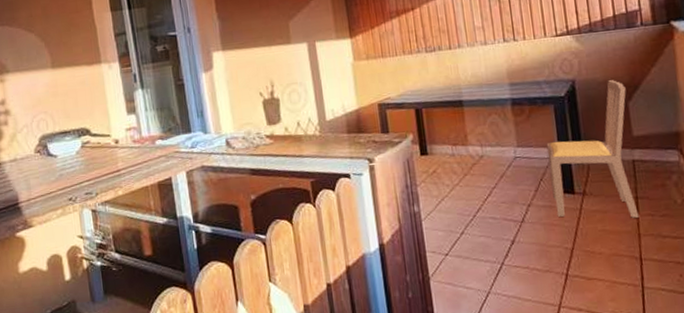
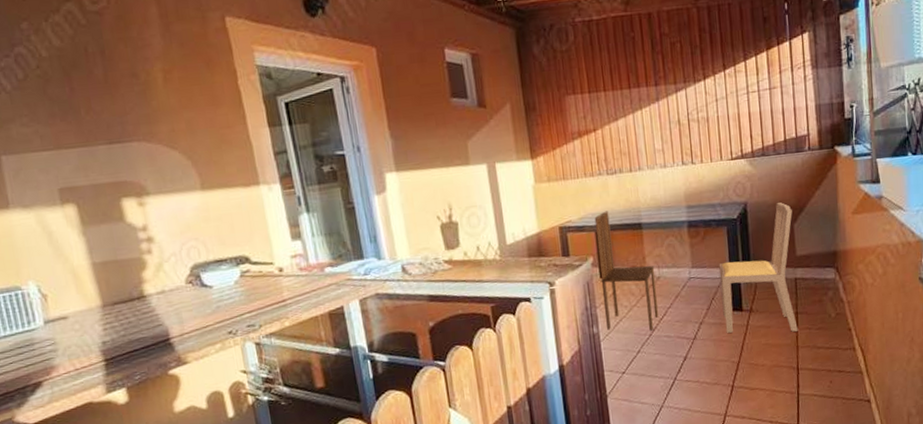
dining chair: none [413,88,483,212] -> present [594,210,659,331]

